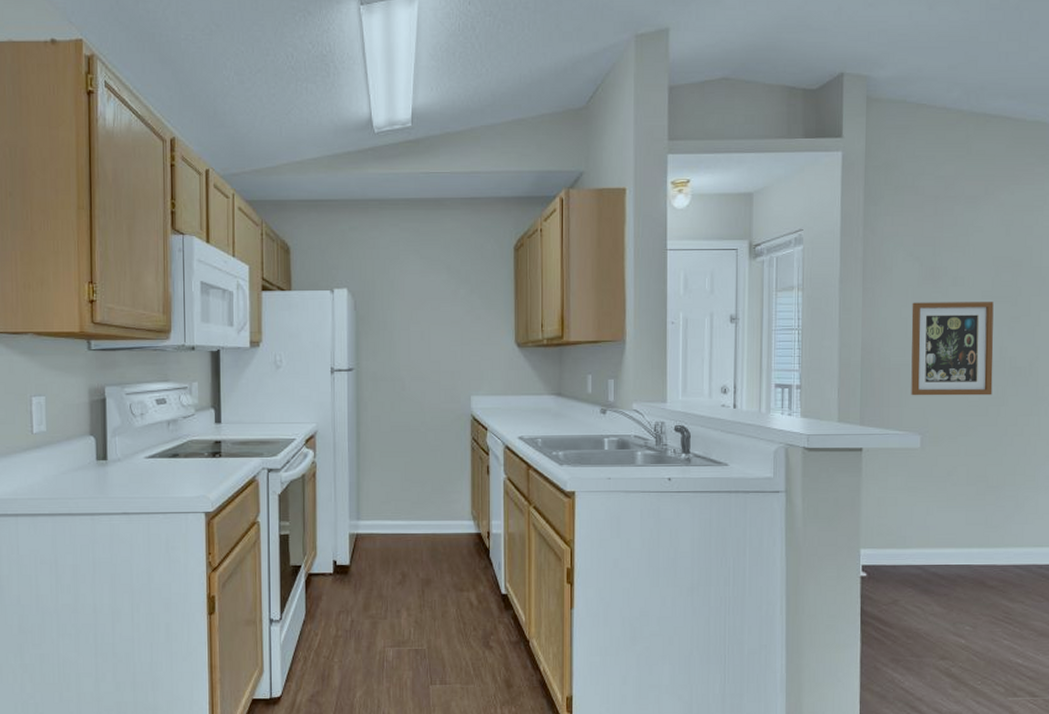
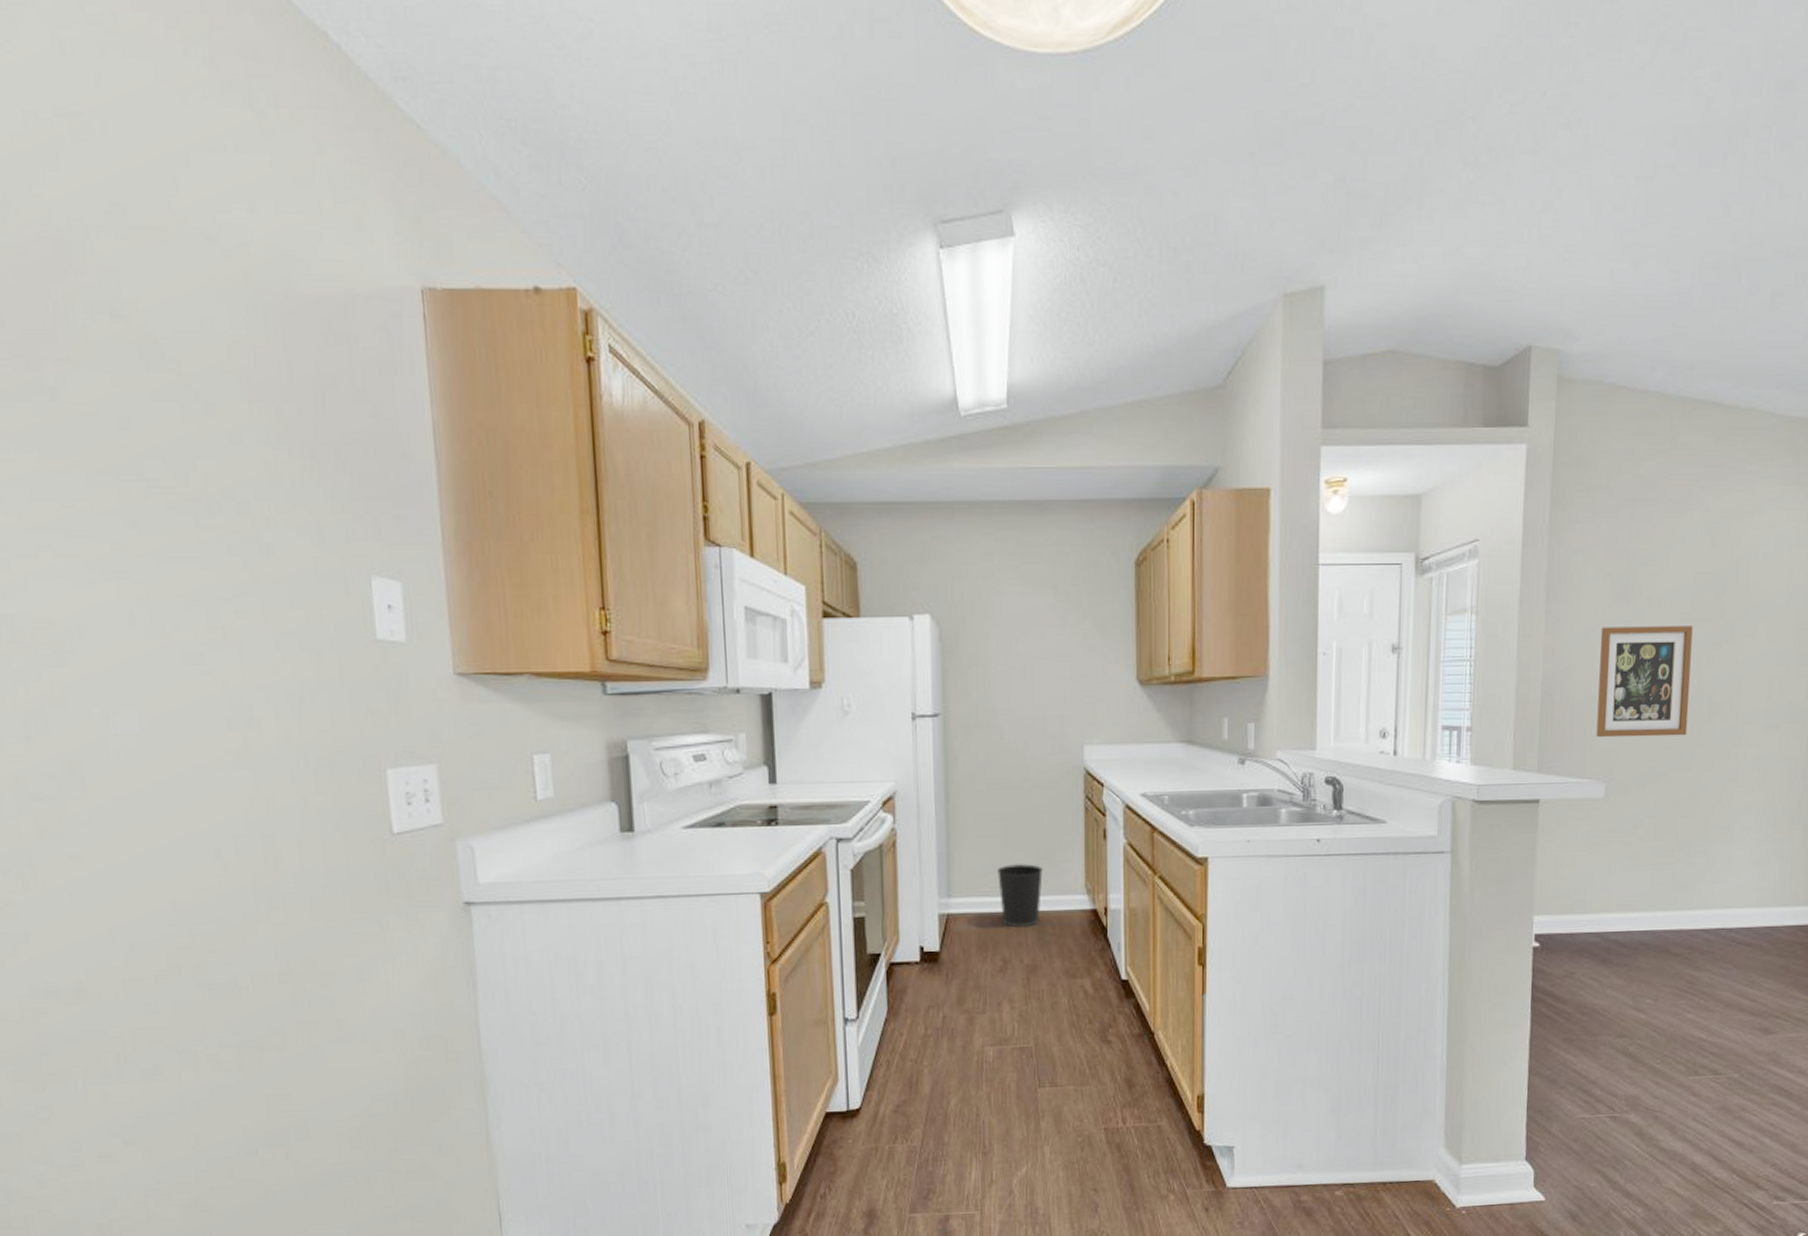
wastebasket: none [398,492,436,547] -> present [997,863,1043,928]

